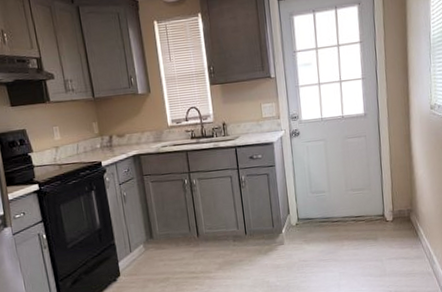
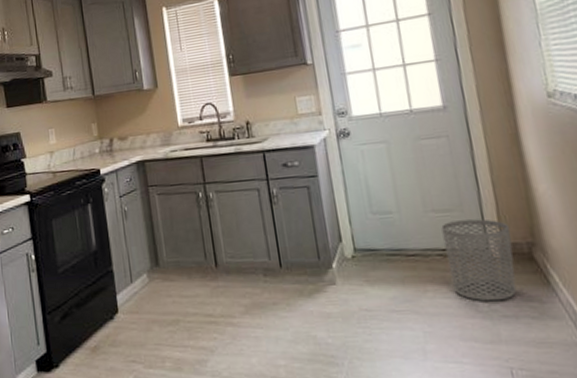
waste bin: none [356,194,399,250] -> present [441,219,517,302]

